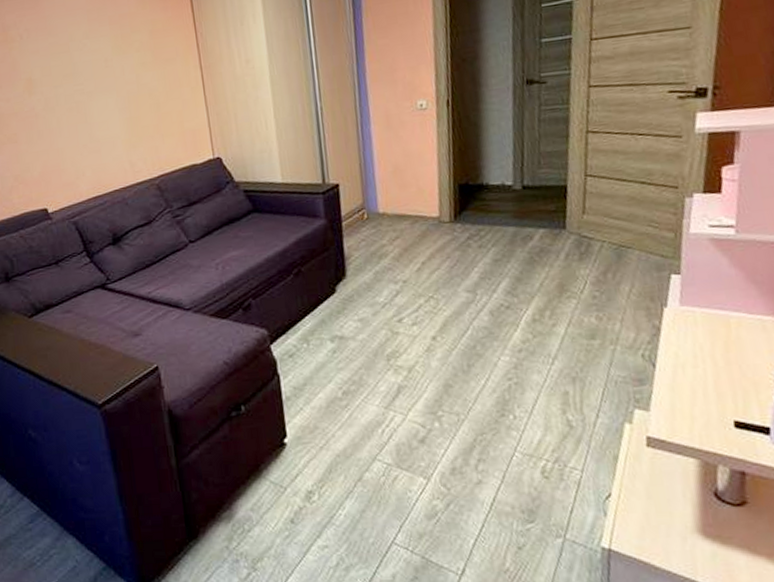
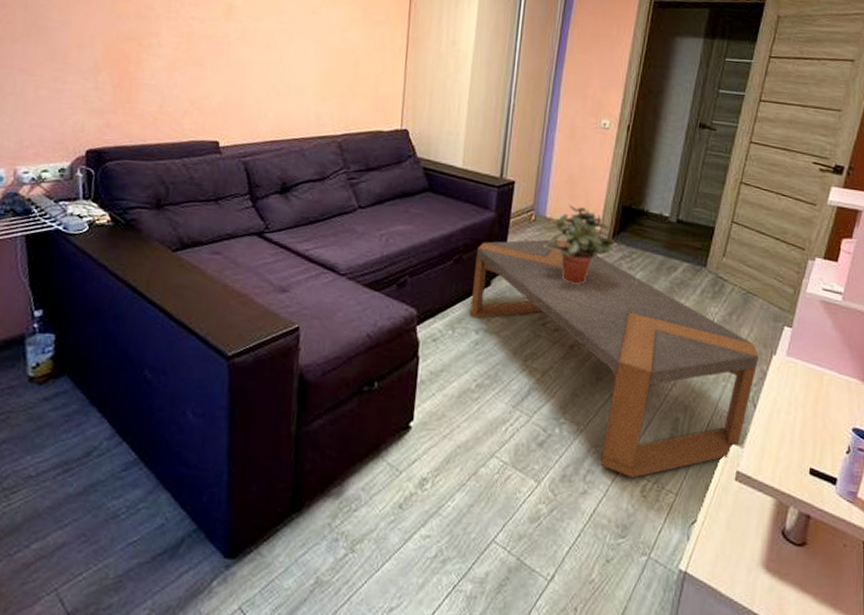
coffee table: none [314,232,648,461] -> present [470,239,759,479]
potted plant: none [377,195,459,275] -> present [542,205,614,285]

